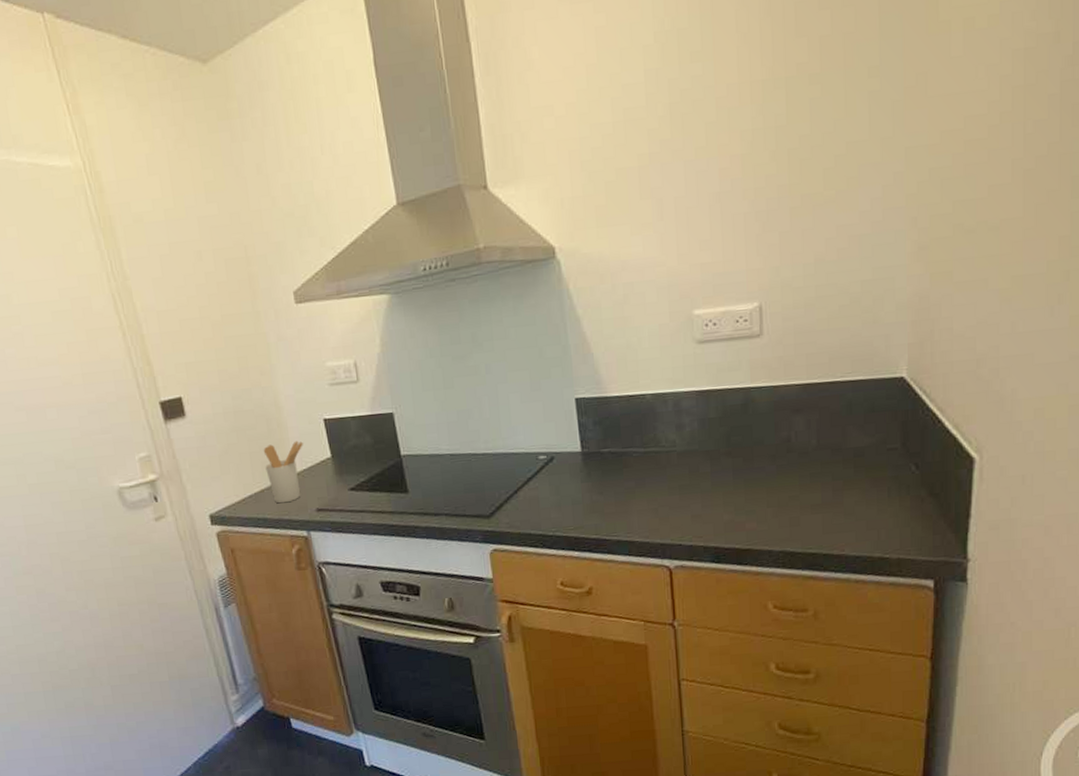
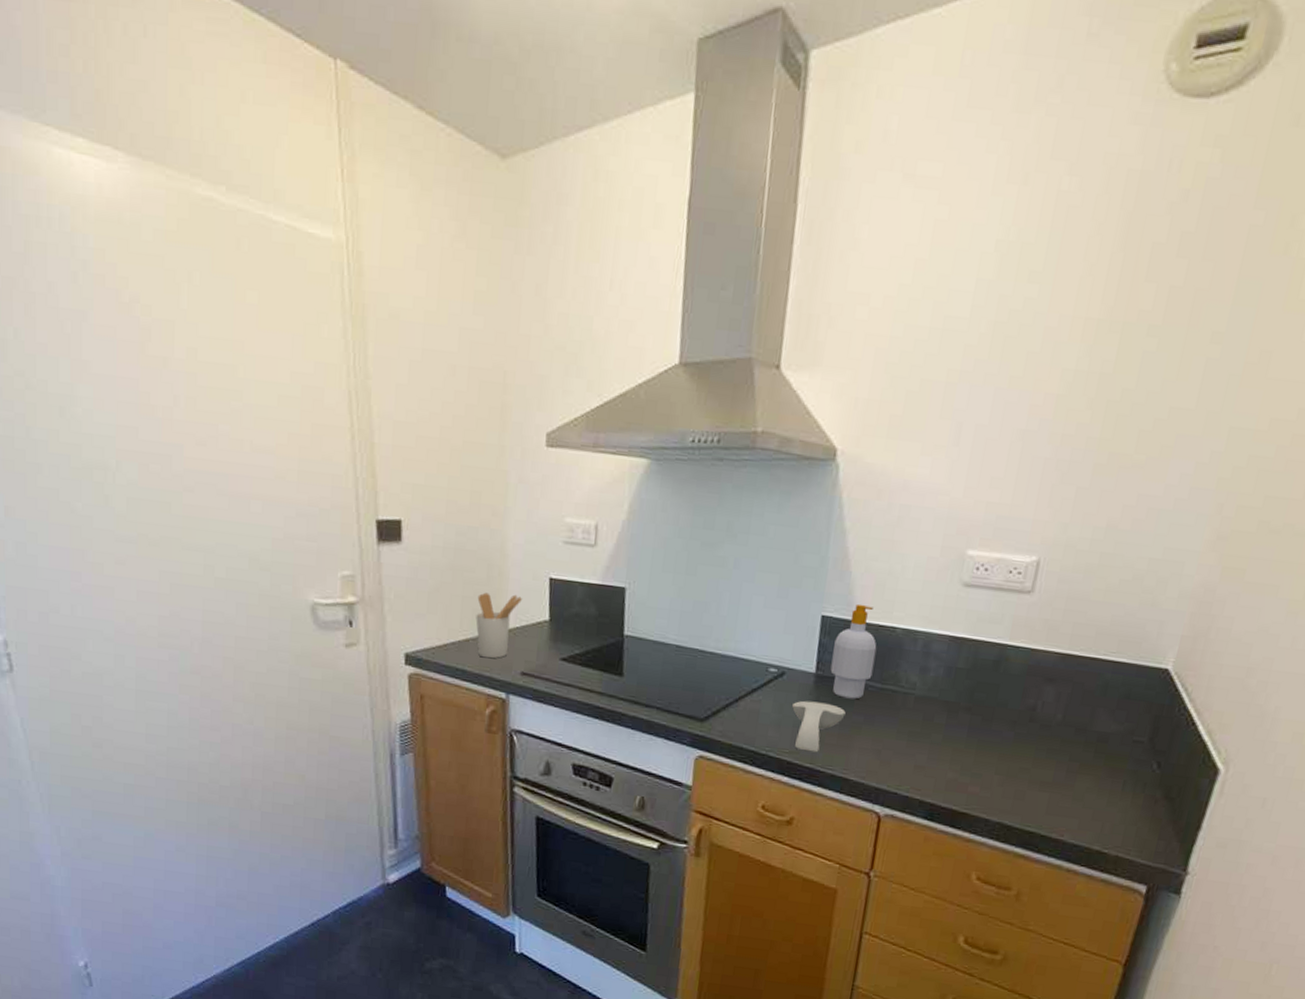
spoon rest: none [567,476,617,524] -> present [792,700,846,753]
soap bottle: none [592,380,634,469] -> present [830,603,877,700]

